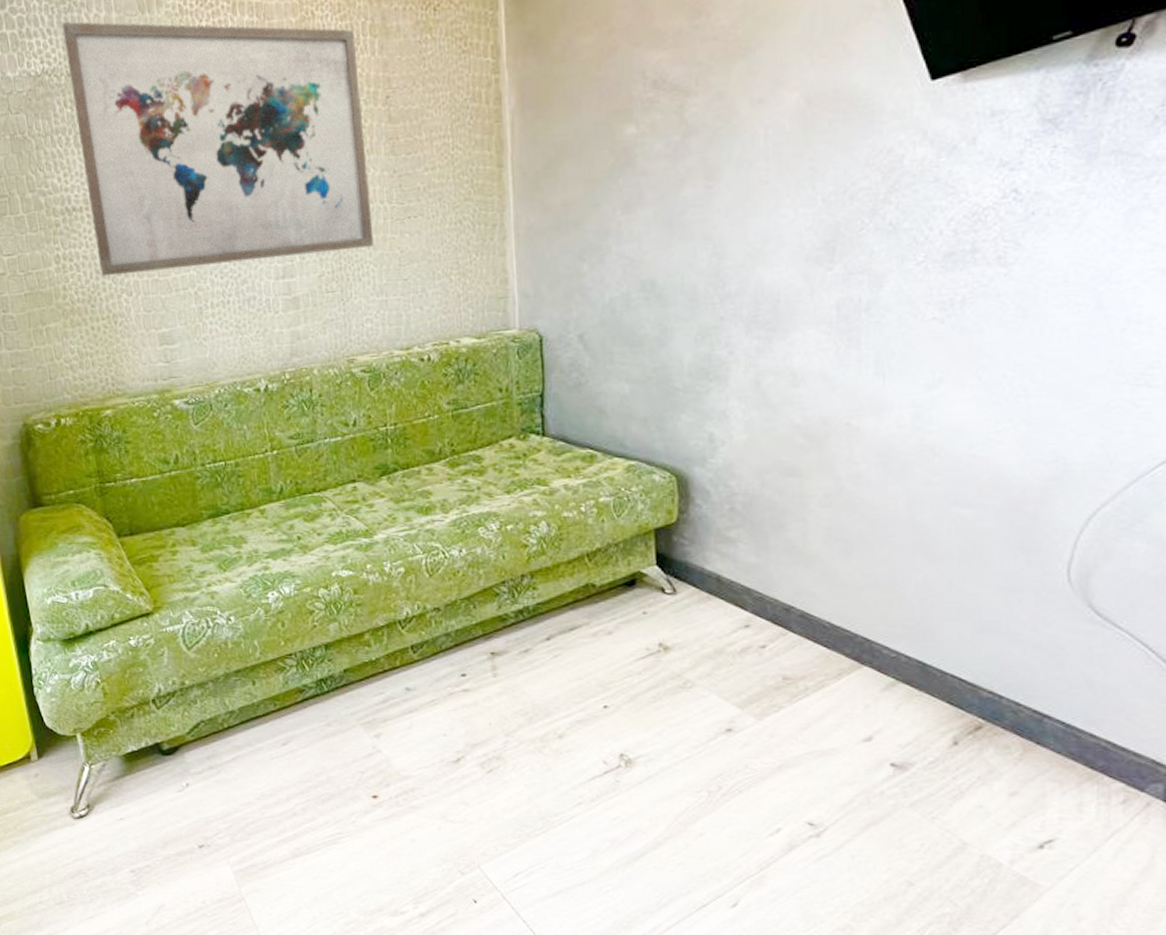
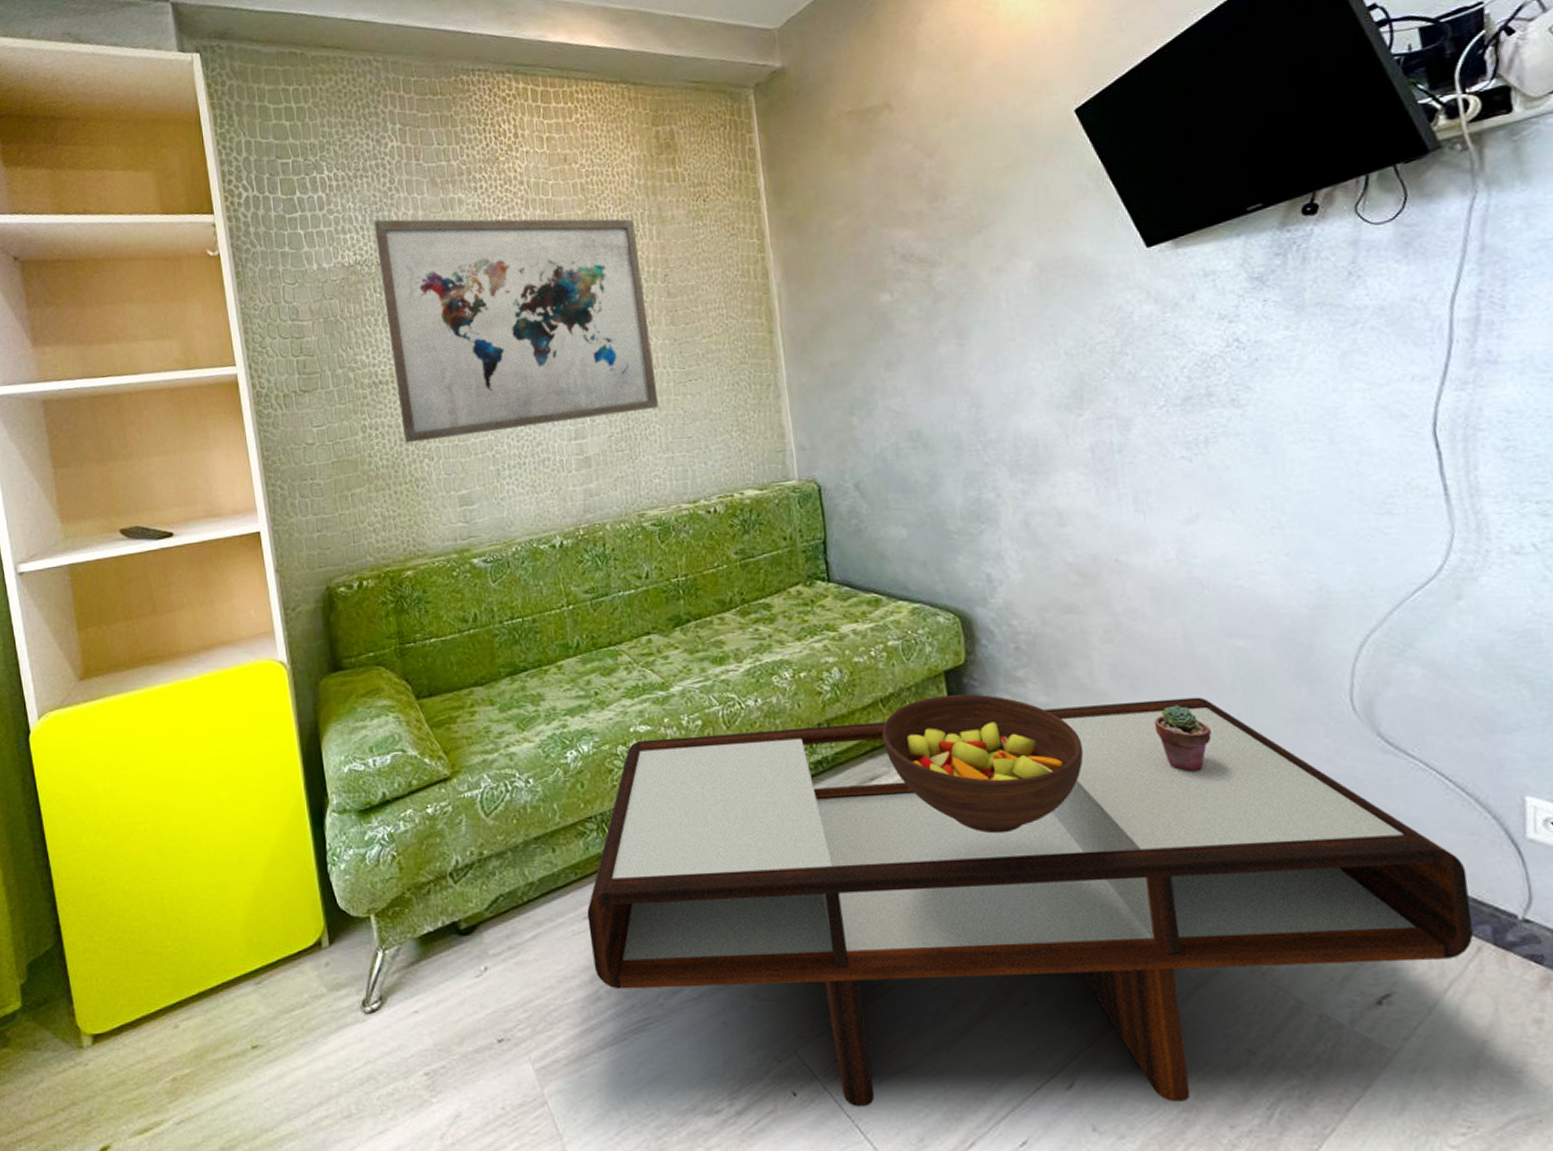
coffee table: none [285,563,1151,923] -> present [587,697,1474,1108]
fruit bowl: none [585,551,787,684] -> present [881,694,1084,834]
potted succulent: none [862,570,921,634] -> present [1154,705,1213,773]

